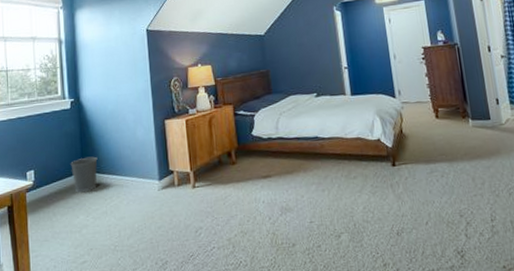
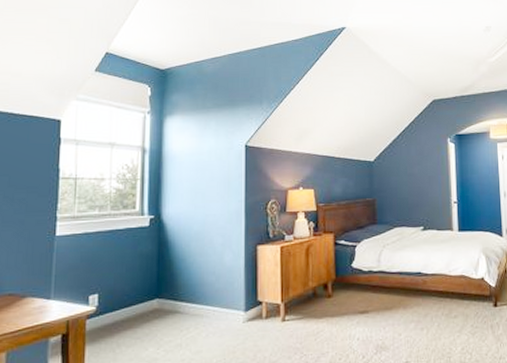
wastebasket: present [70,156,98,193] -> none [143,281,176,322]

